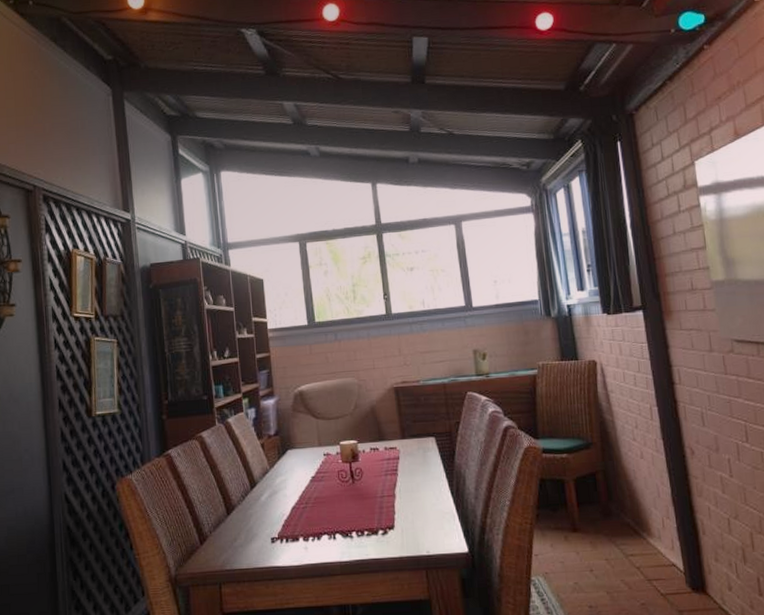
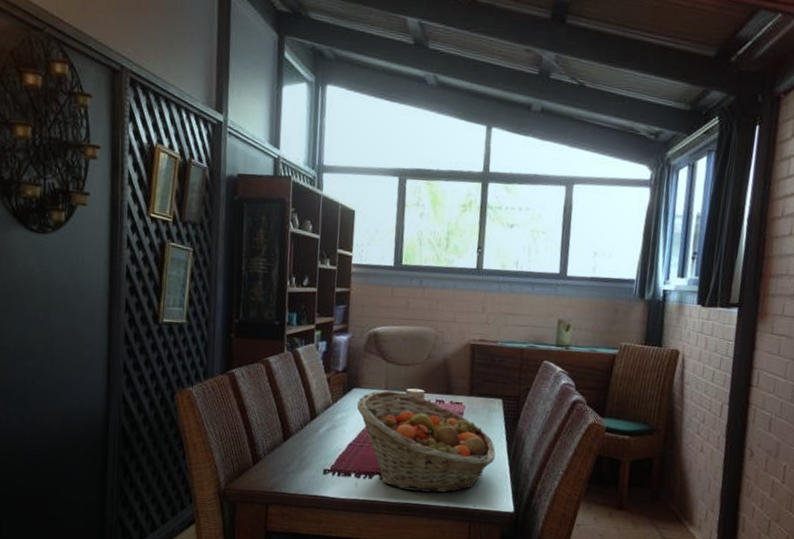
fruit basket: none [293,446,439,546] -> present [356,390,496,493]

